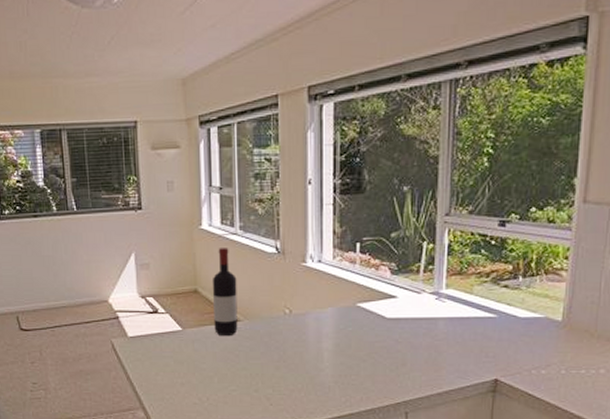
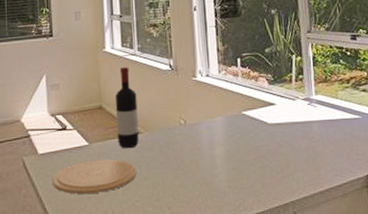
plate: none [143,346,234,380] -> present [52,159,137,194]

